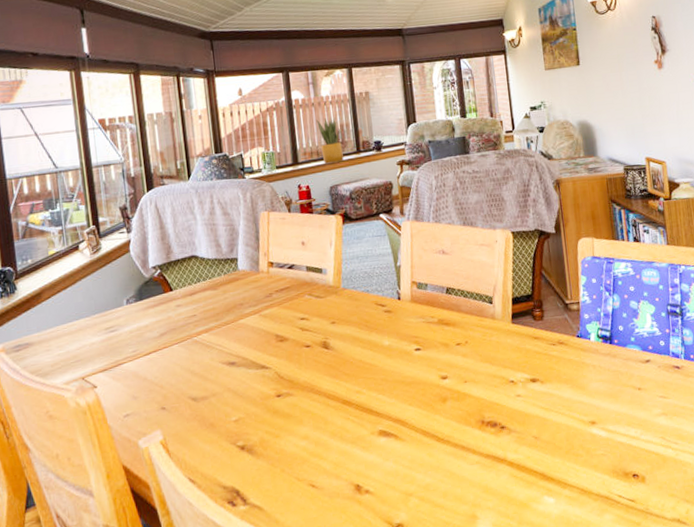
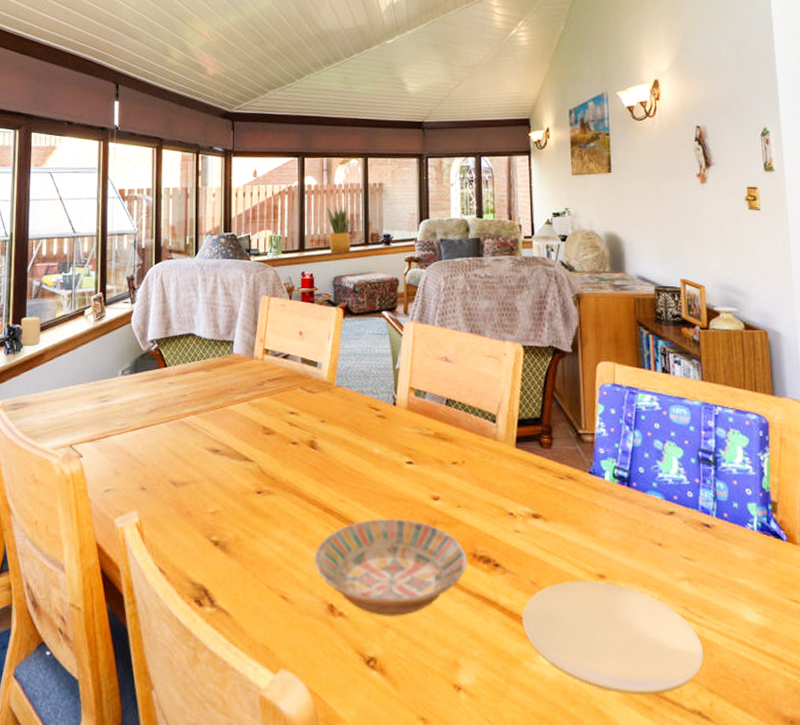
candle: none [10,256,35,288] -> present [20,316,41,346]
bowl: none [337,400,477,487] -> present [313,519,467,616]
plate: none [527,427,680,516] -> present [522,580,704,695]

